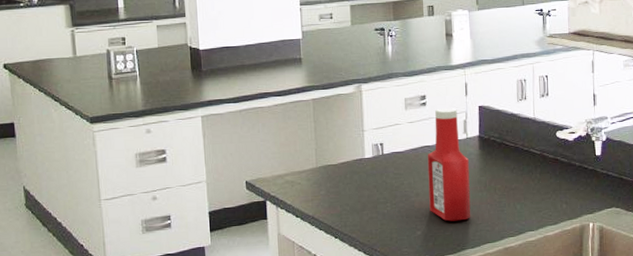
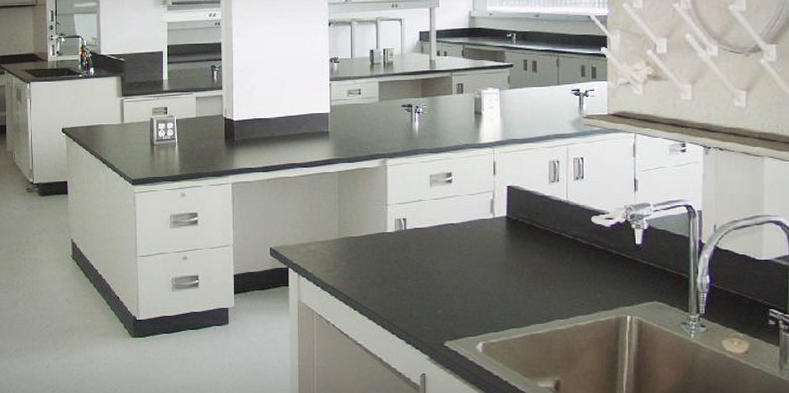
ketchup bottle: present [427,108,471,222] -> none [451,187,496,303]

